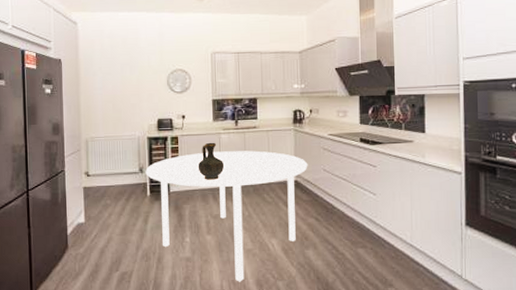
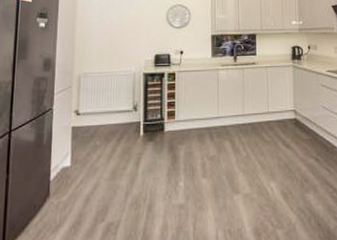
dining table: present [145,150,308,282] -> none [140,87,307,231]
ceramic jug: present [198,142,225,181] -> none [195,78,223,120]

